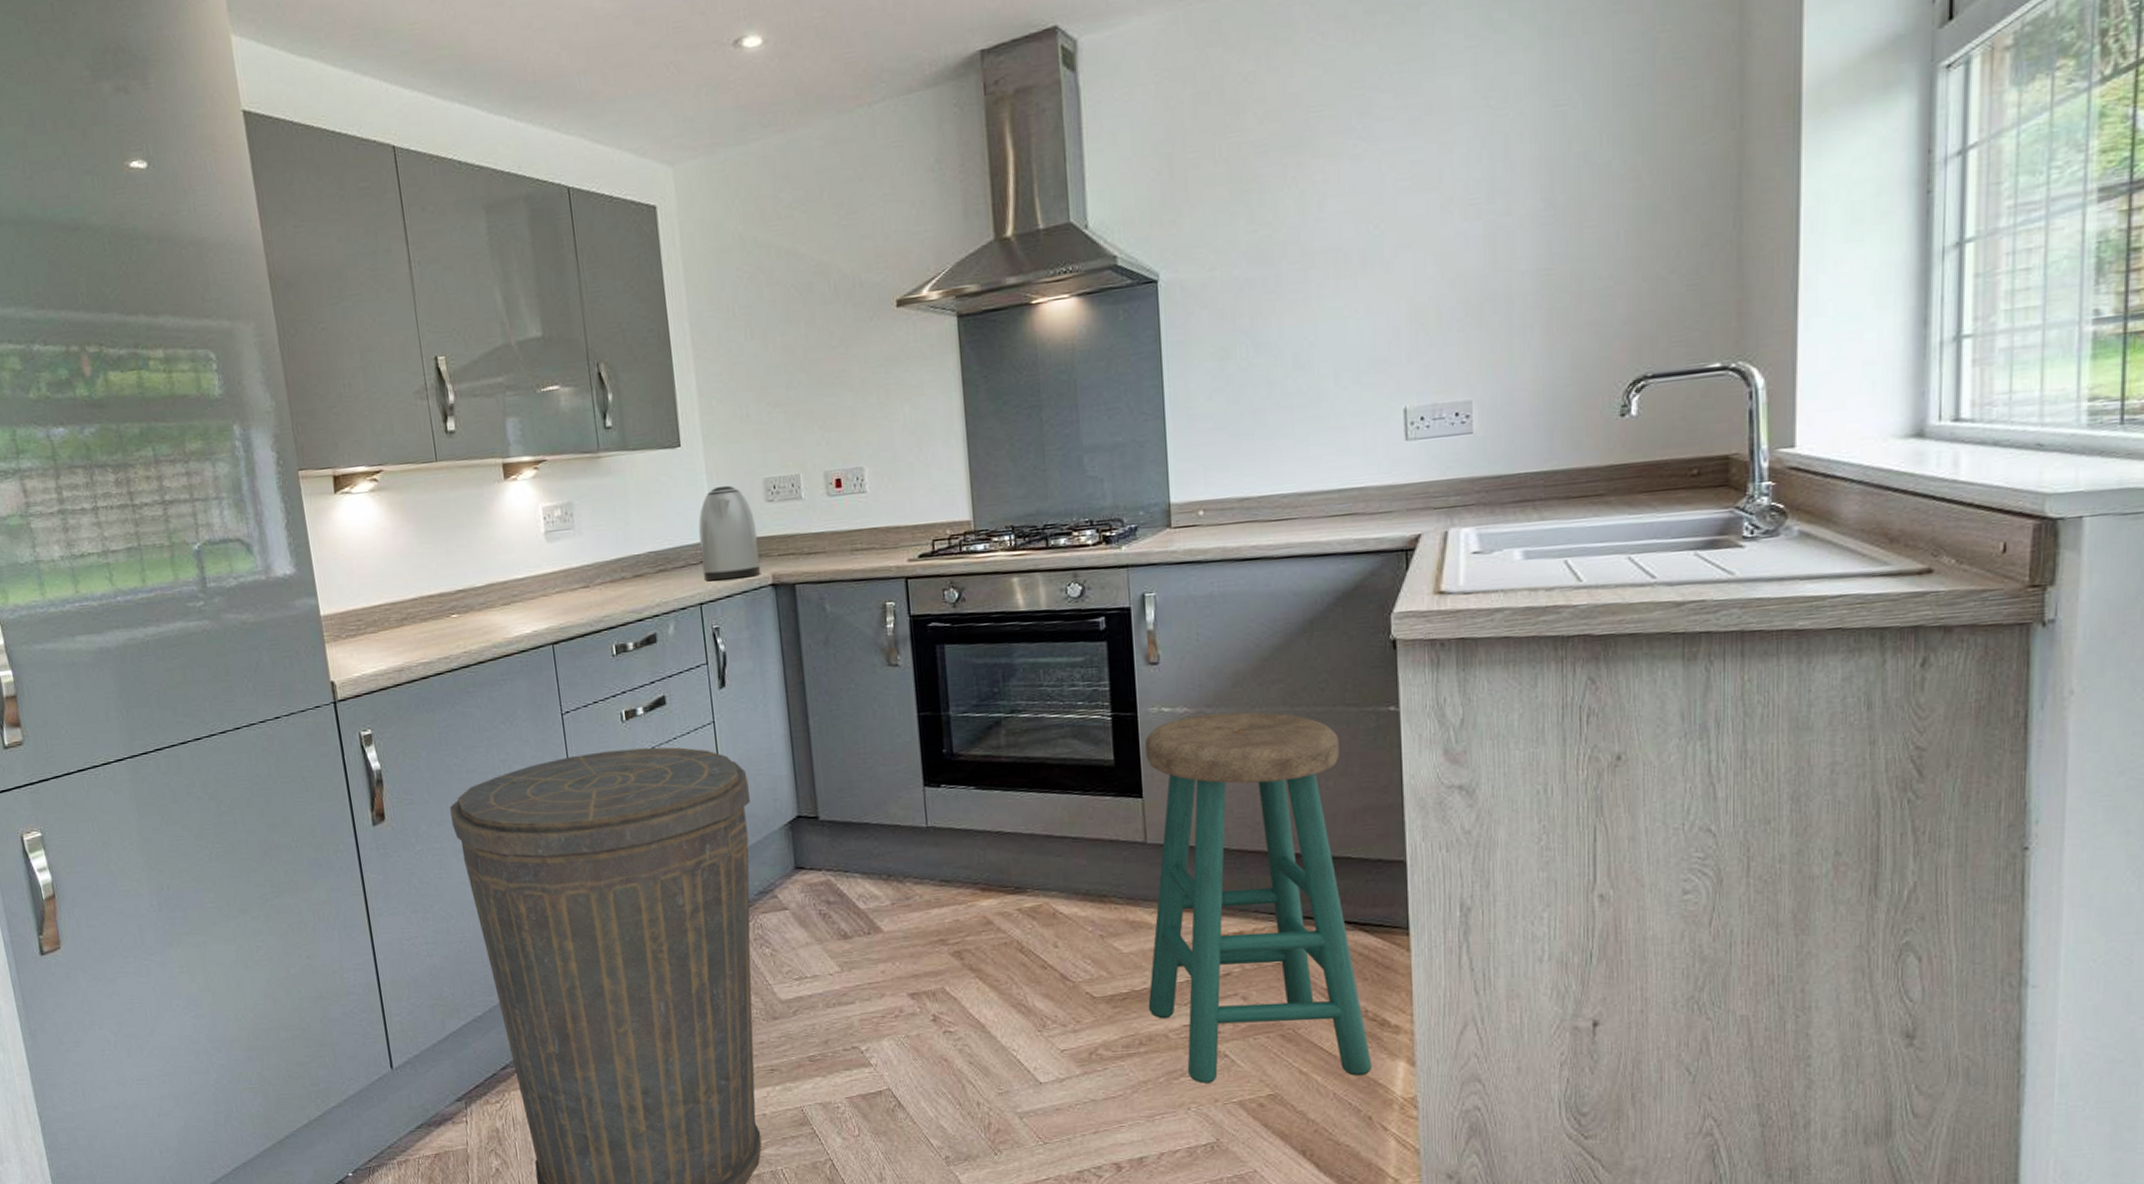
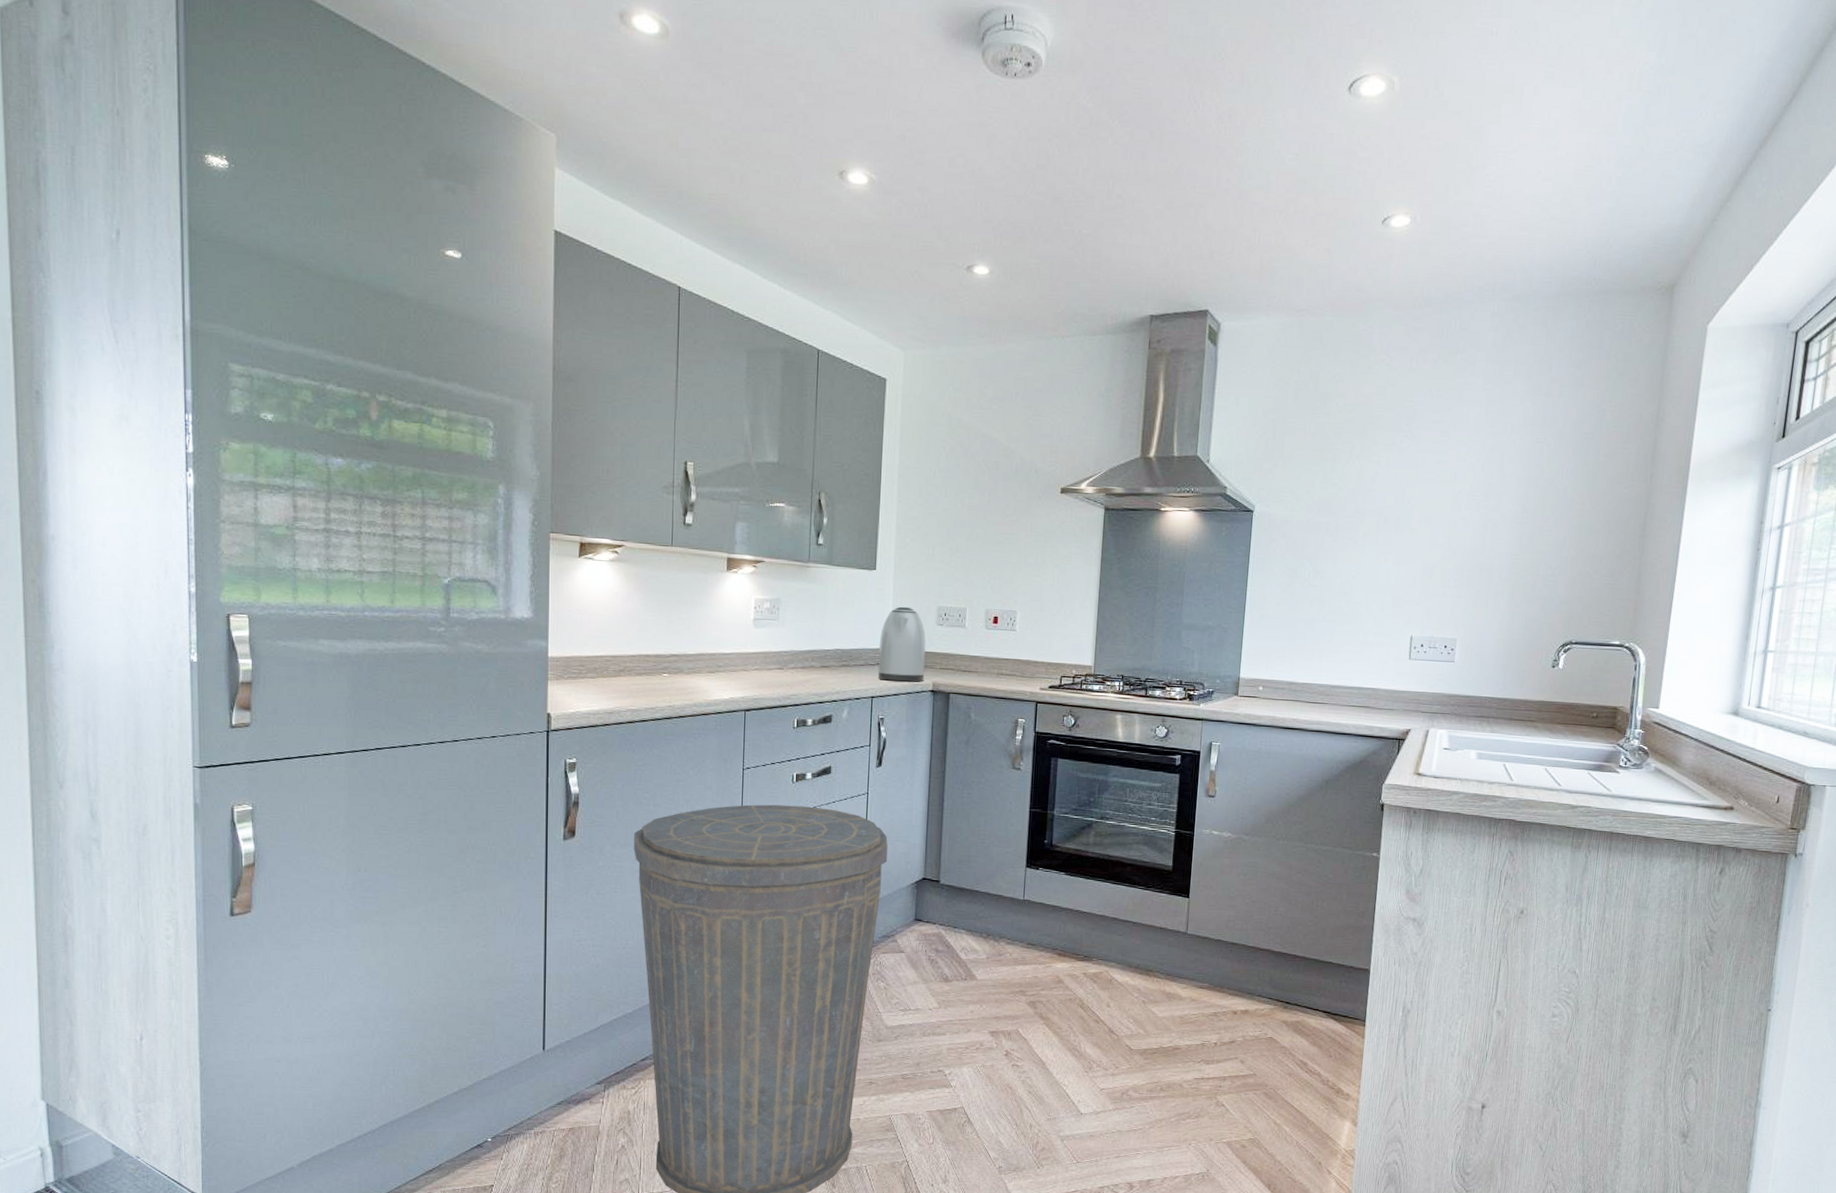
stool: present [1145,712,1372,1084] -> none [1171,840,1335,1130]

